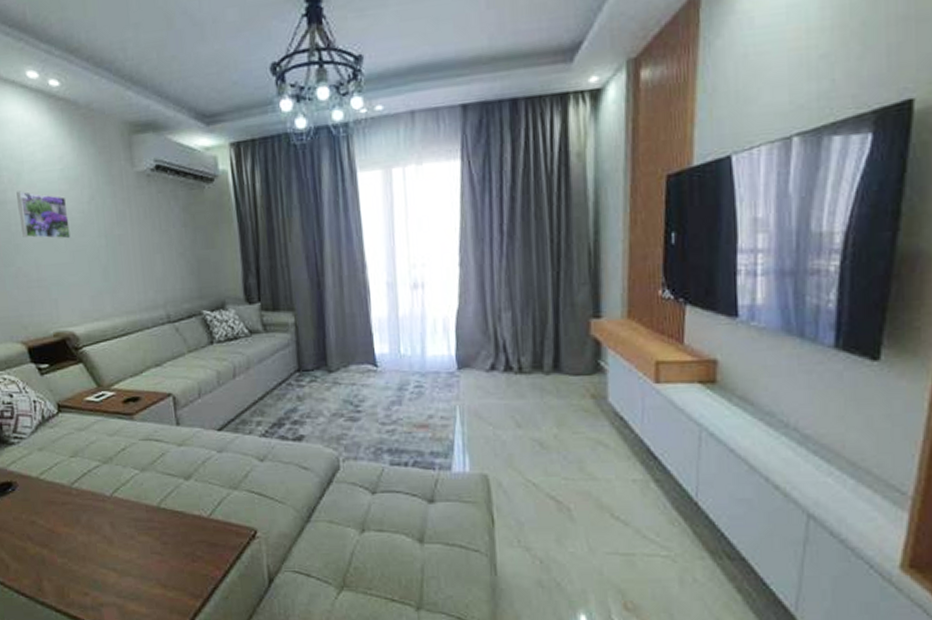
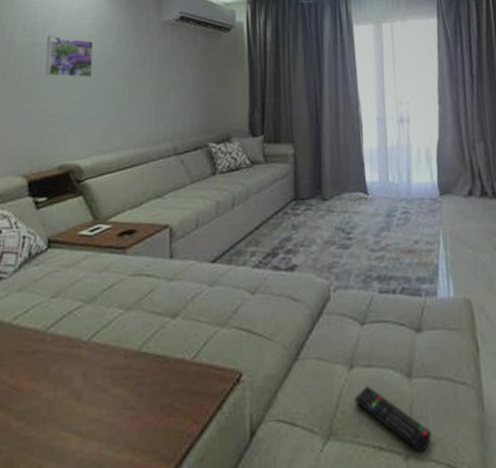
remote control: none [366,547,443,606] -> present [354,385,432,452]

